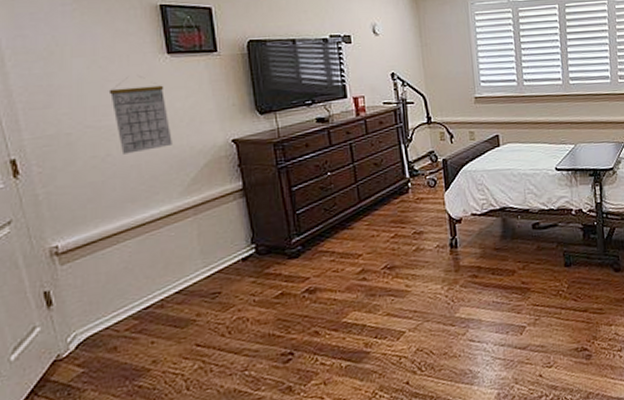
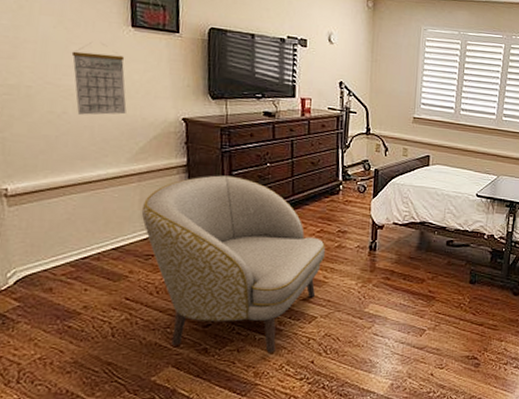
armchair: none [201,192,403,390] -> present [141,175,325,353]

